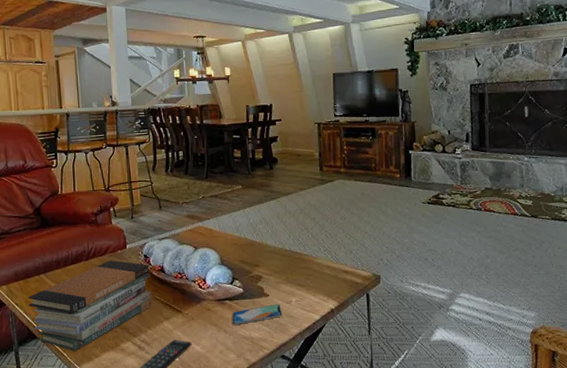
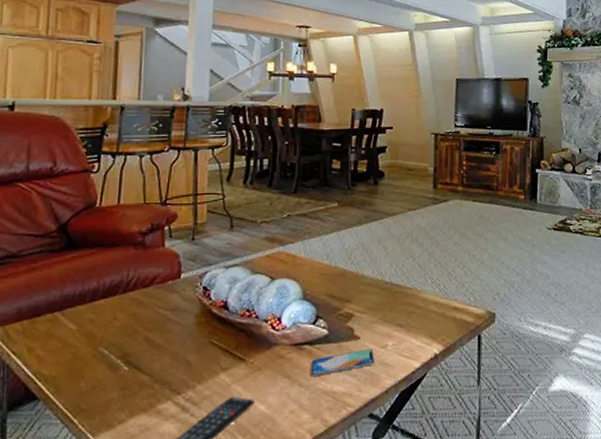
book stack: present [28,260,152,352] -> none [31,293,209,417]

